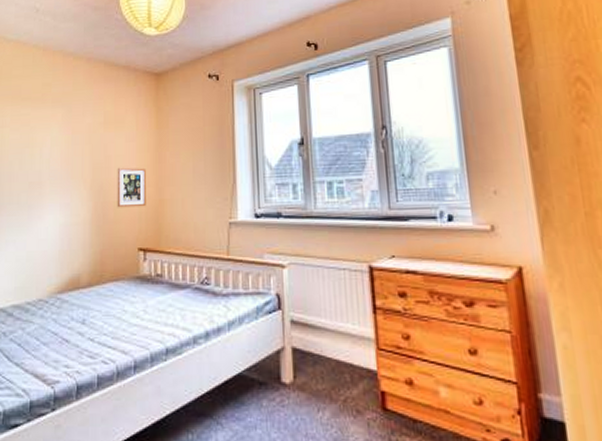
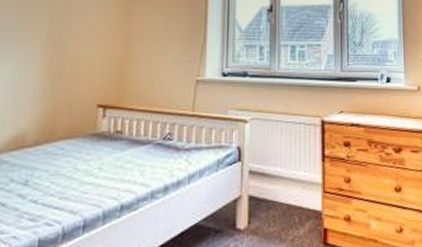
picture frame: present [117,167,146,208] -> none [76,22,112,63]

